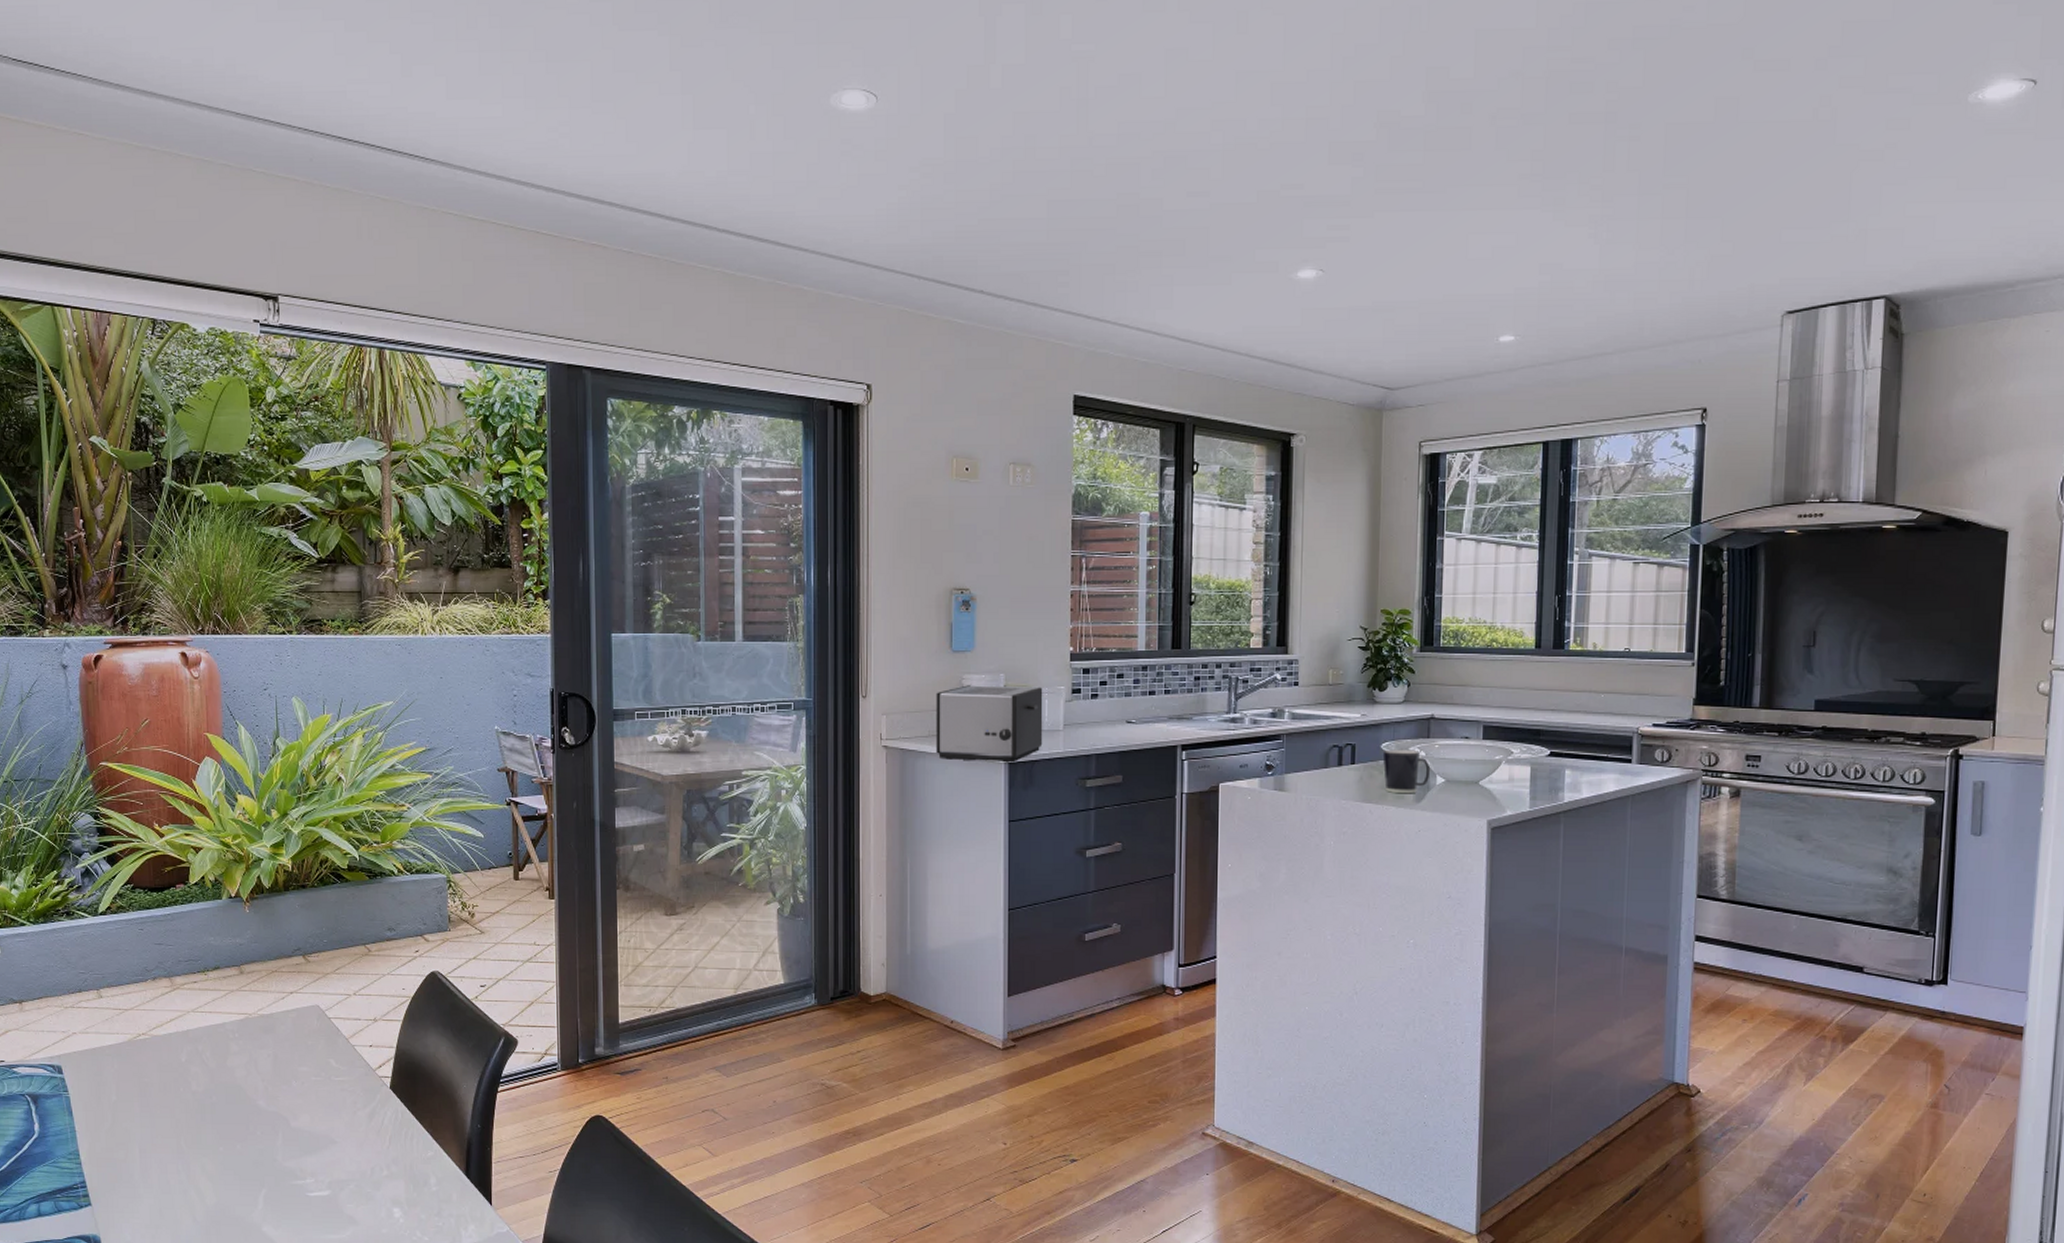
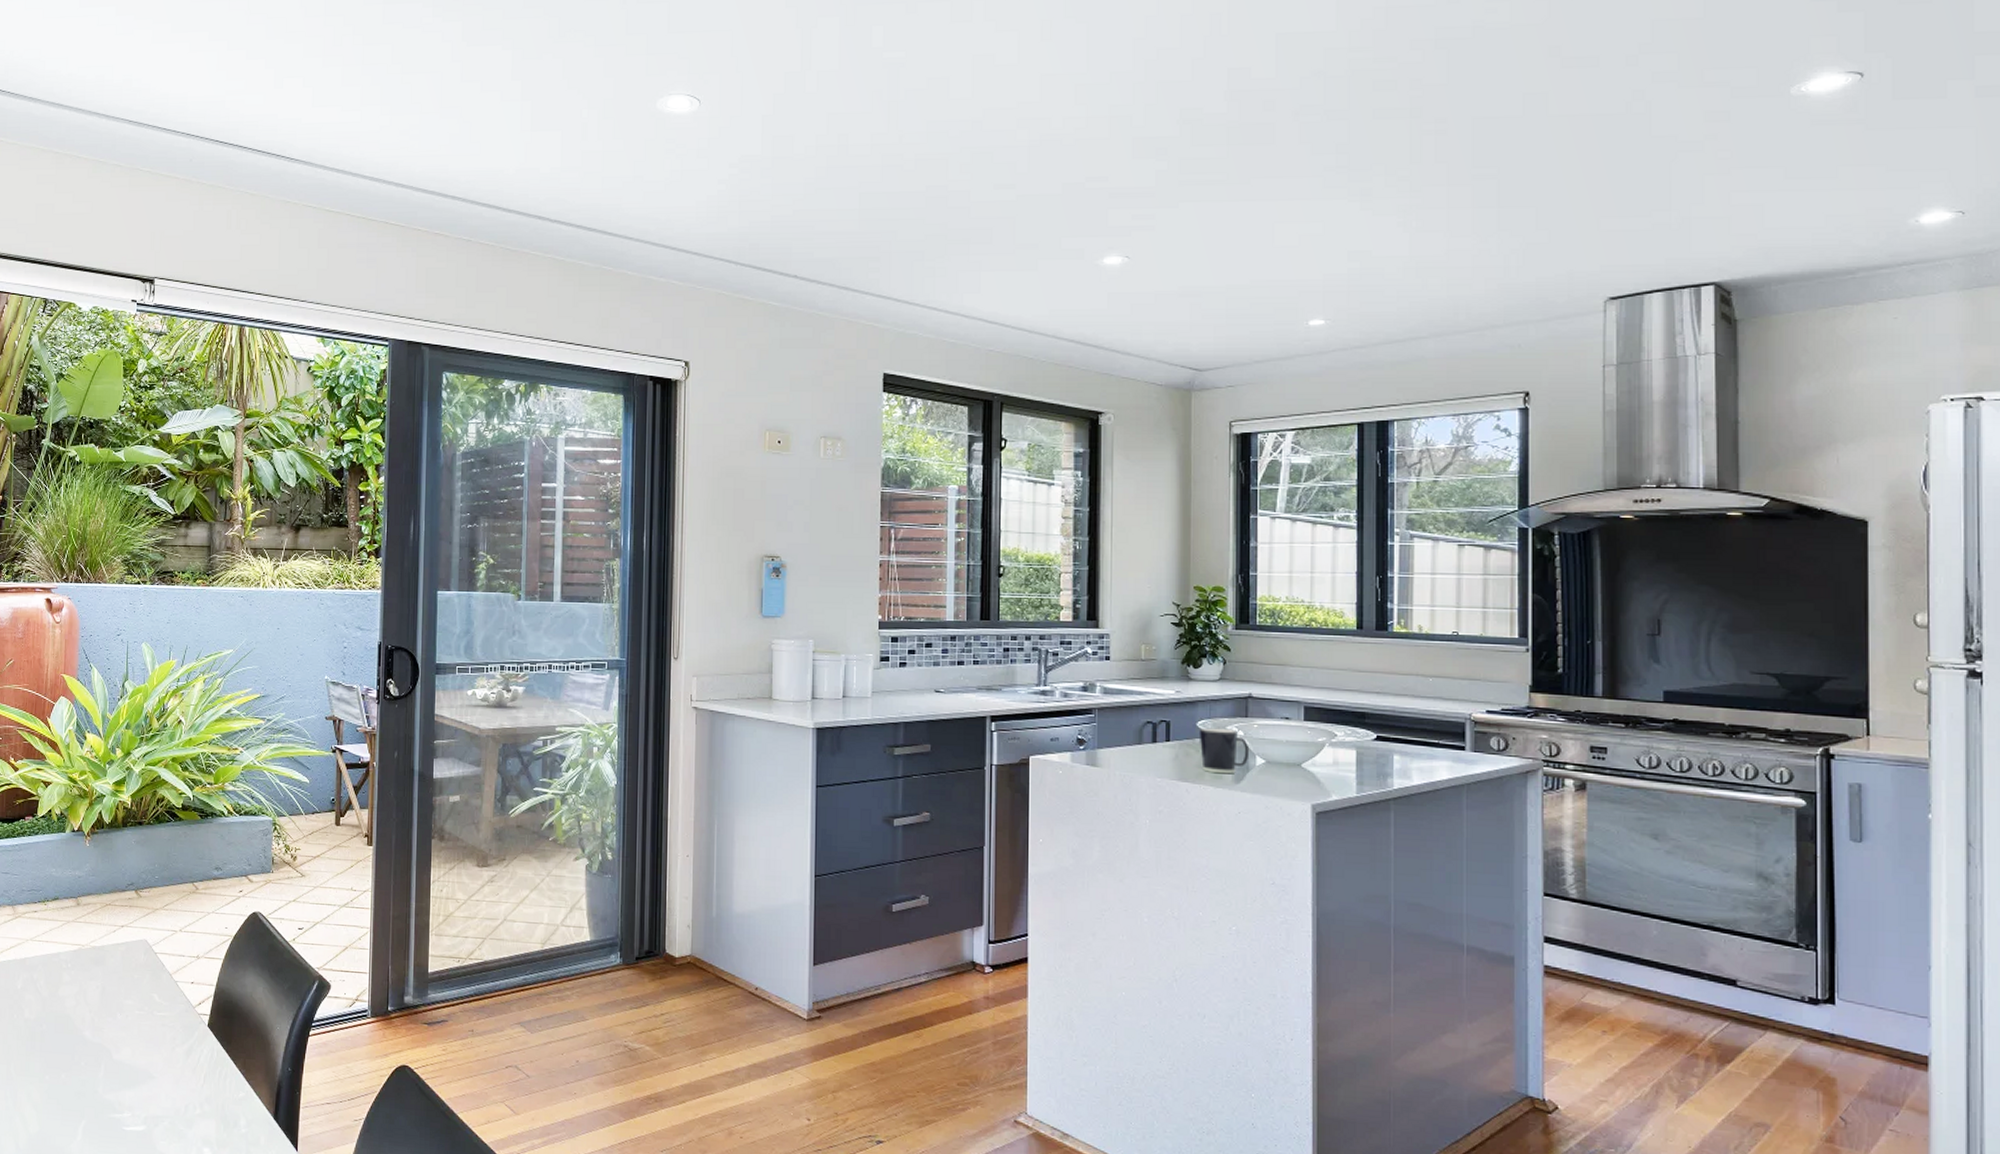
toaster: present [936,685,1043,763] -> none [744,650,852,728]

